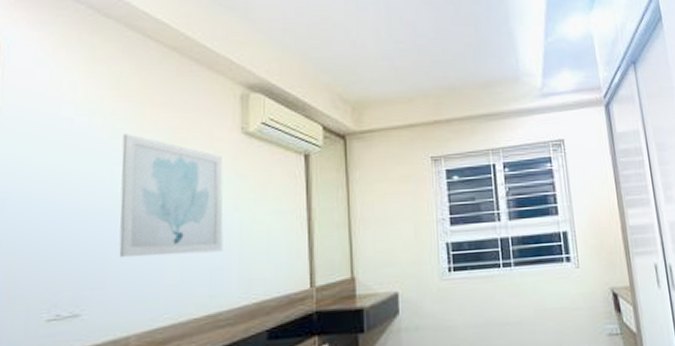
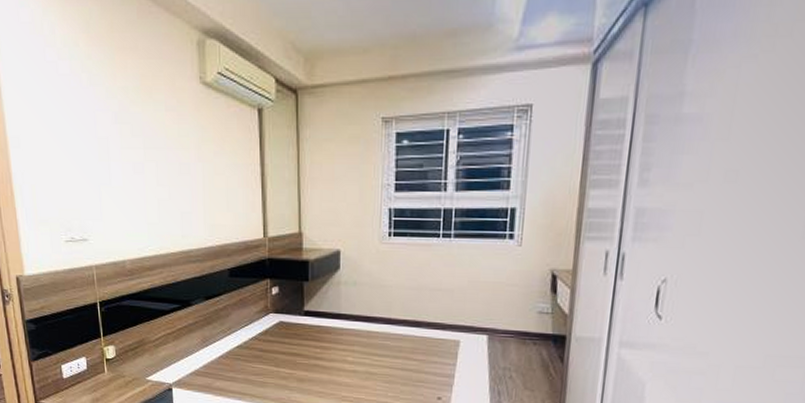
wall art: present [119,134,224,257] -> none [99,80,190,198]

